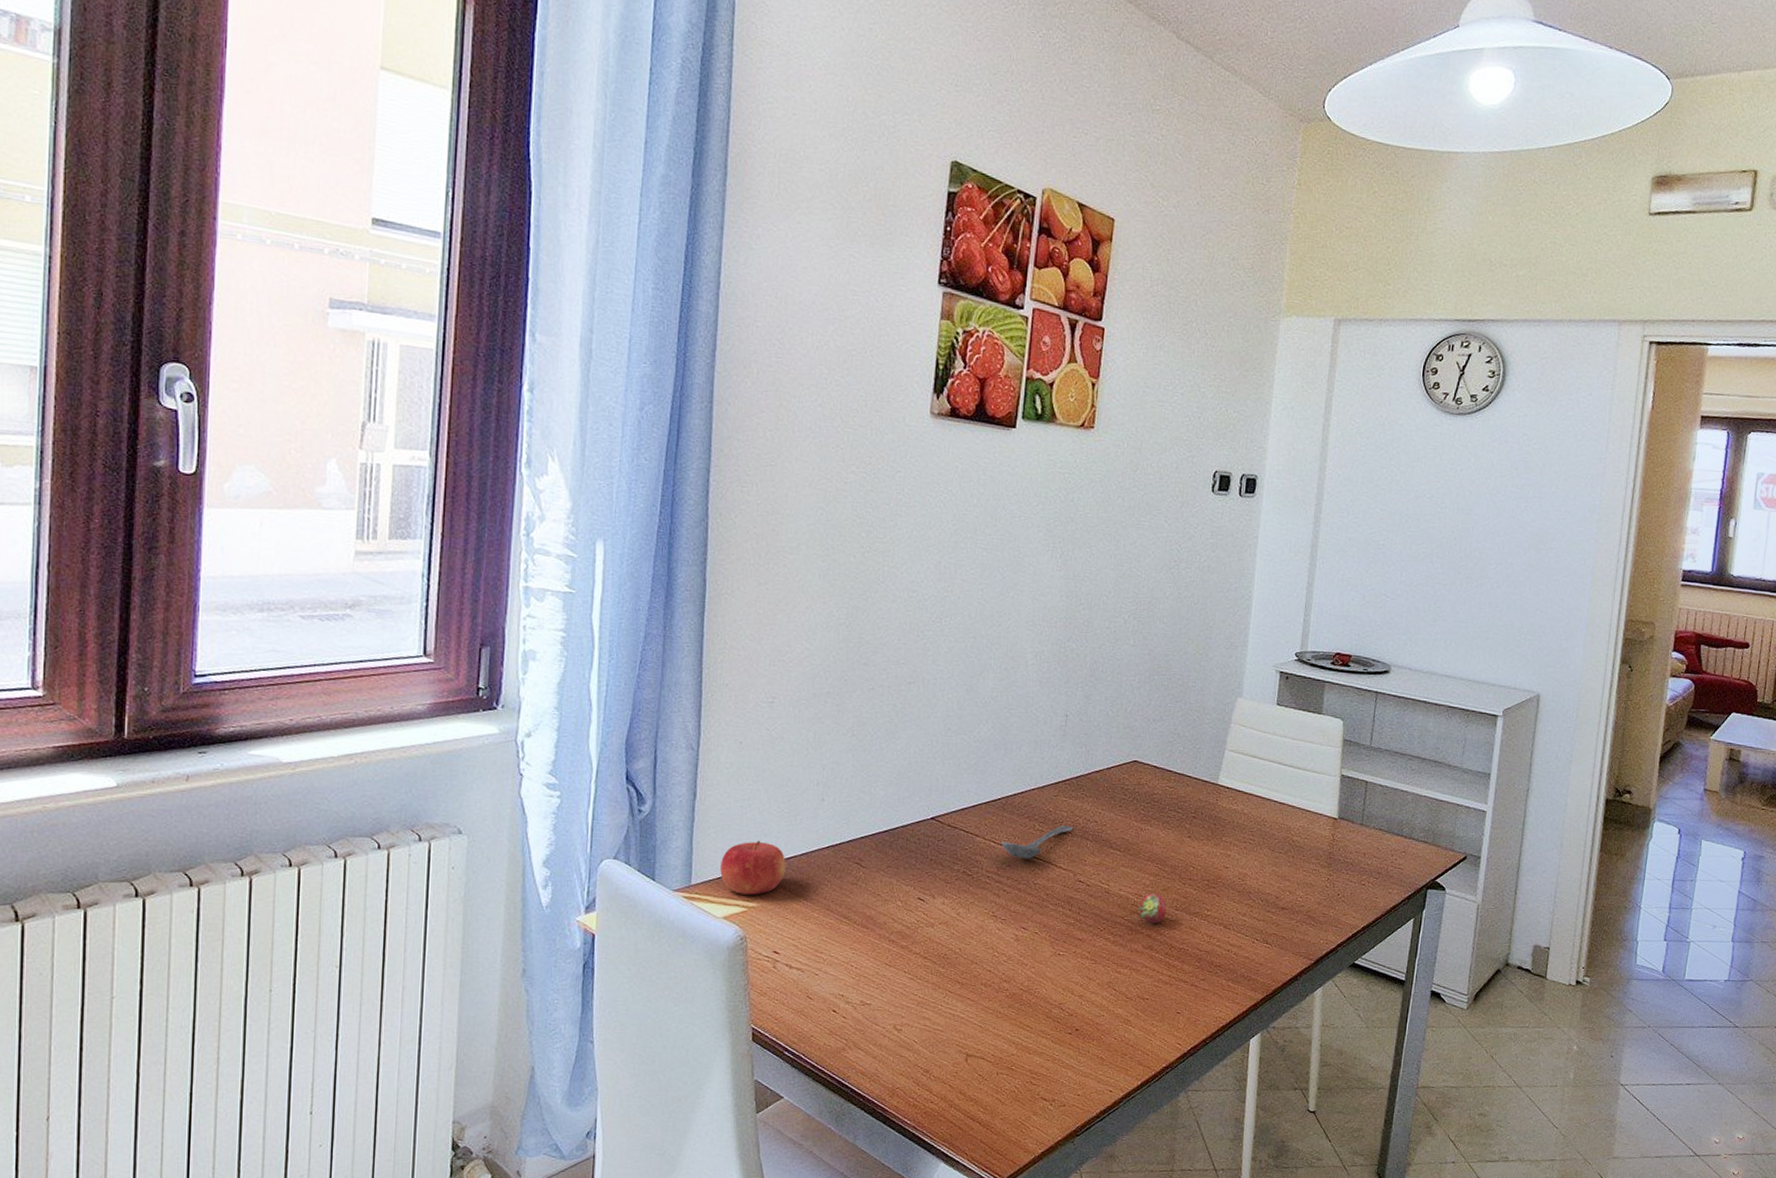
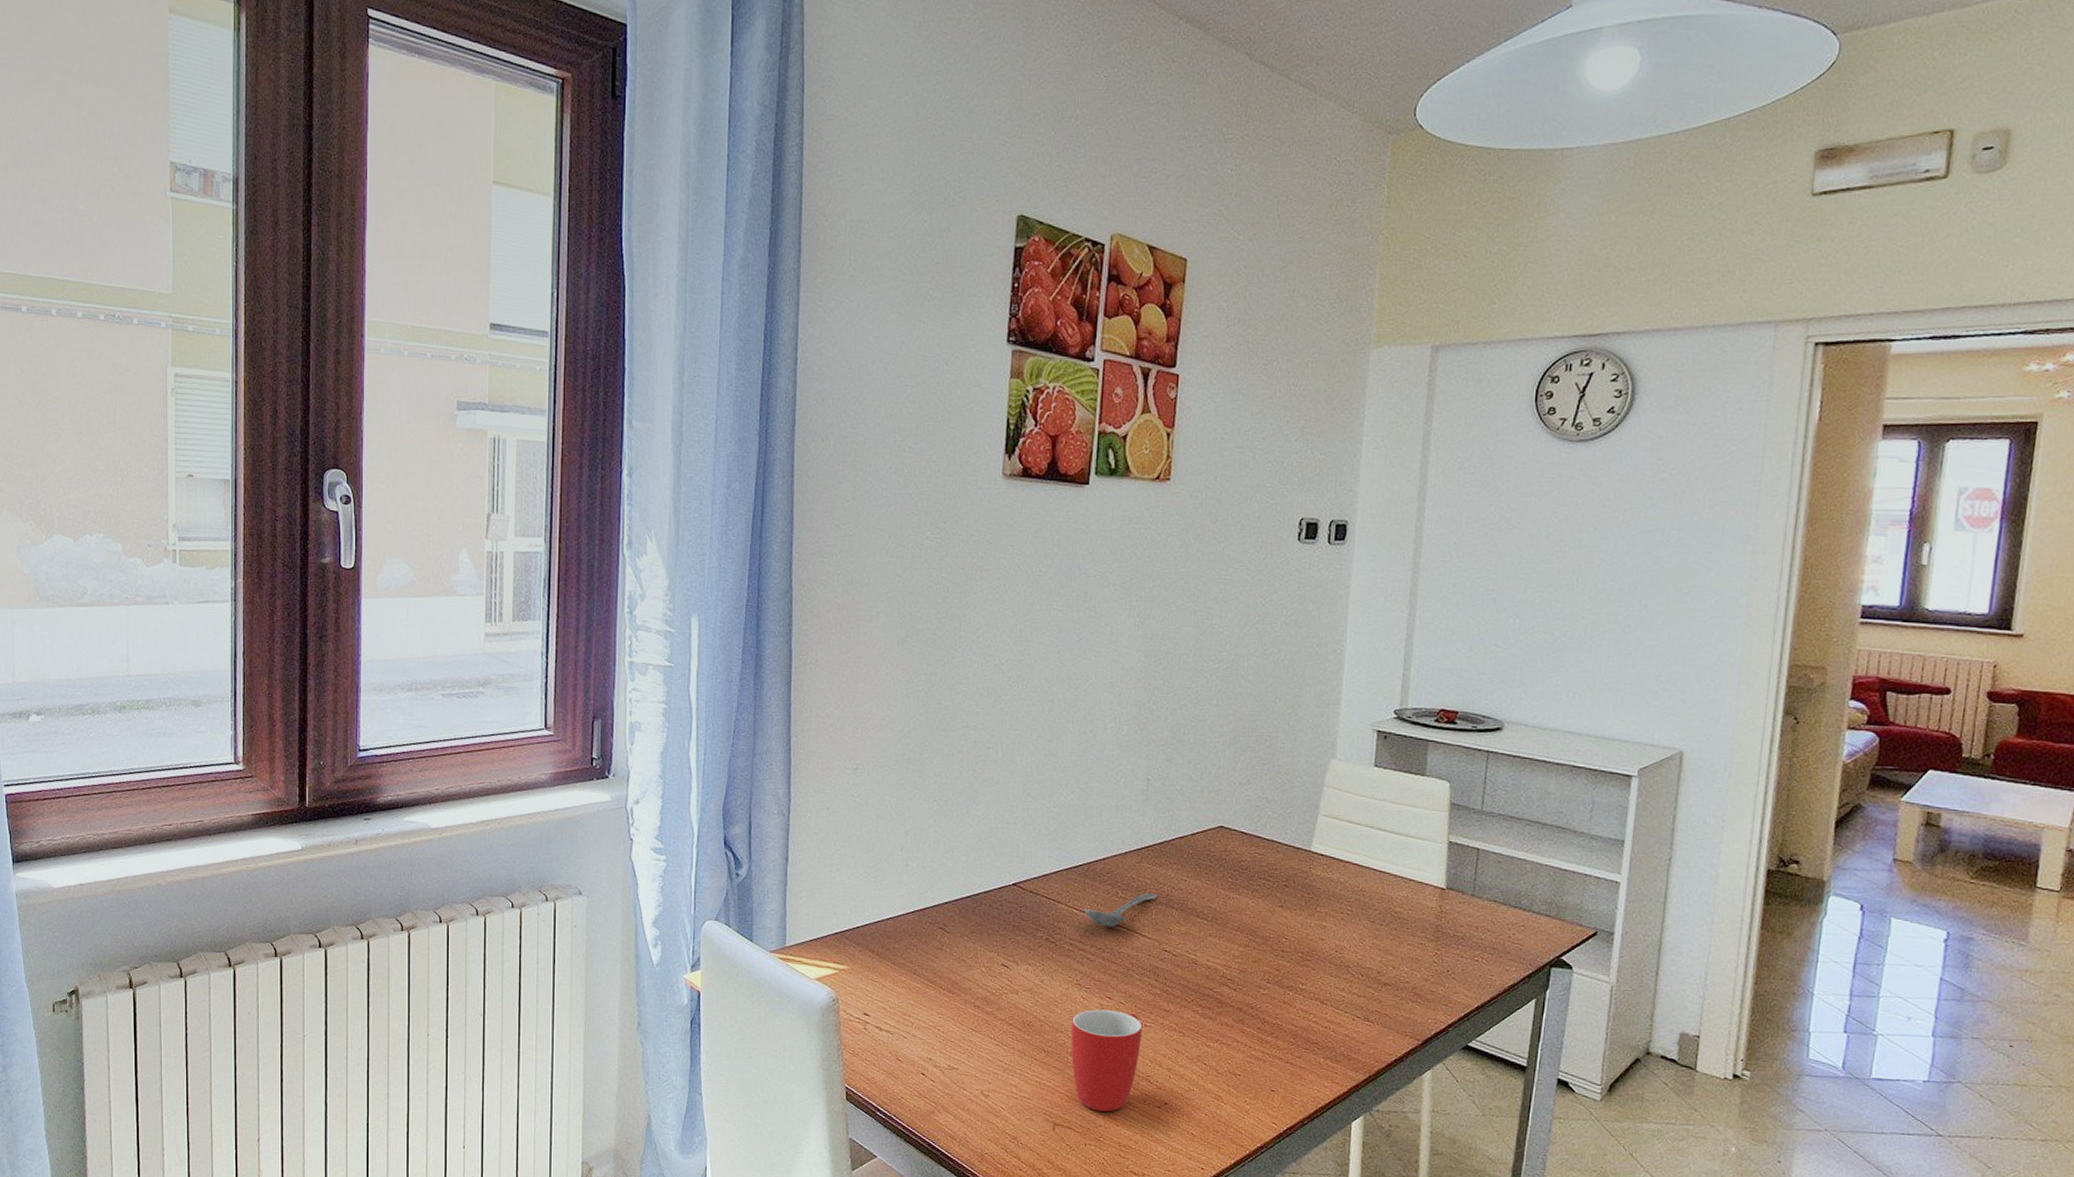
fruit: present [720,840,786,895] -> none [812,904,874,958]
mug: none [985,940,1057,1041] -> present [1071,1009,1143,1112]
fruit: present [1138,892,1166,924] -> none [1228,964,1258,997]

